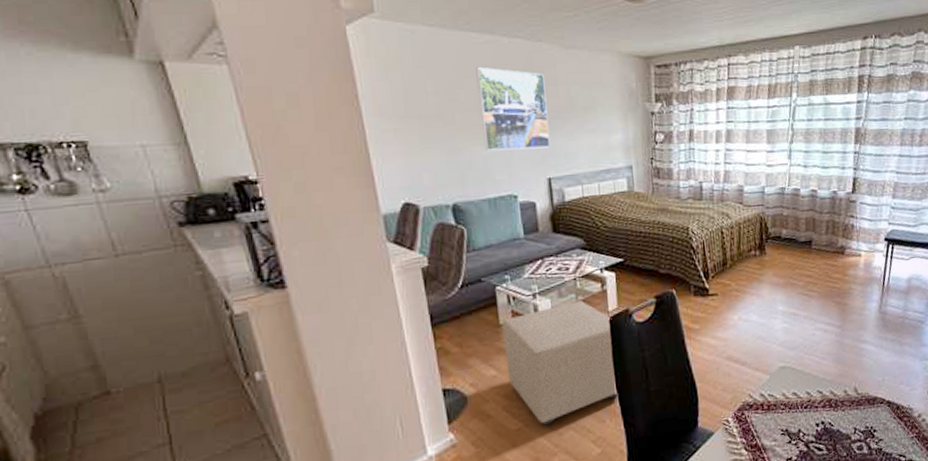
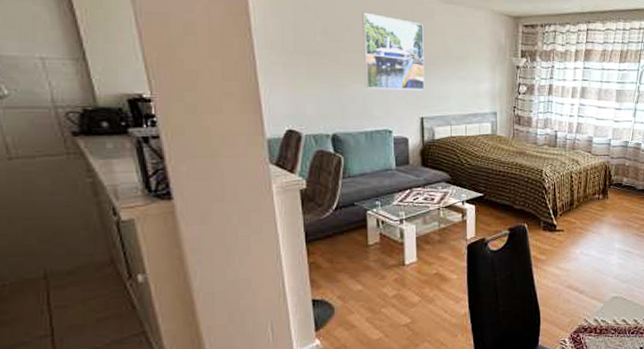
ottoman: present [502,300,620,426] -> none [370,228,471,337]

